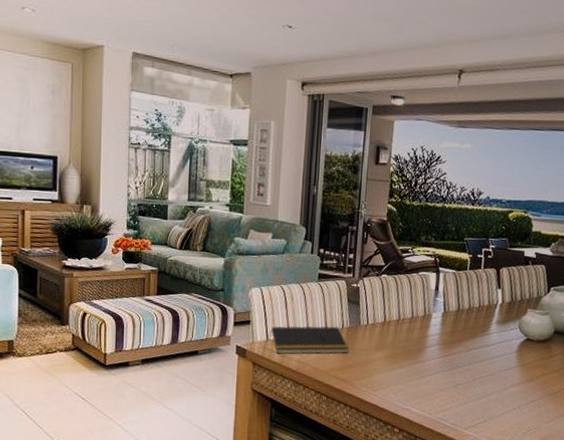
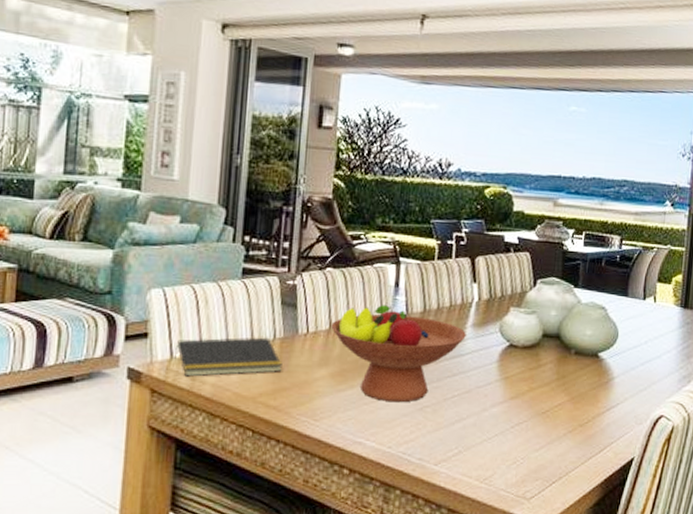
fruit bowl: none [385,304,492,381] -> present [331,305,466,403]

